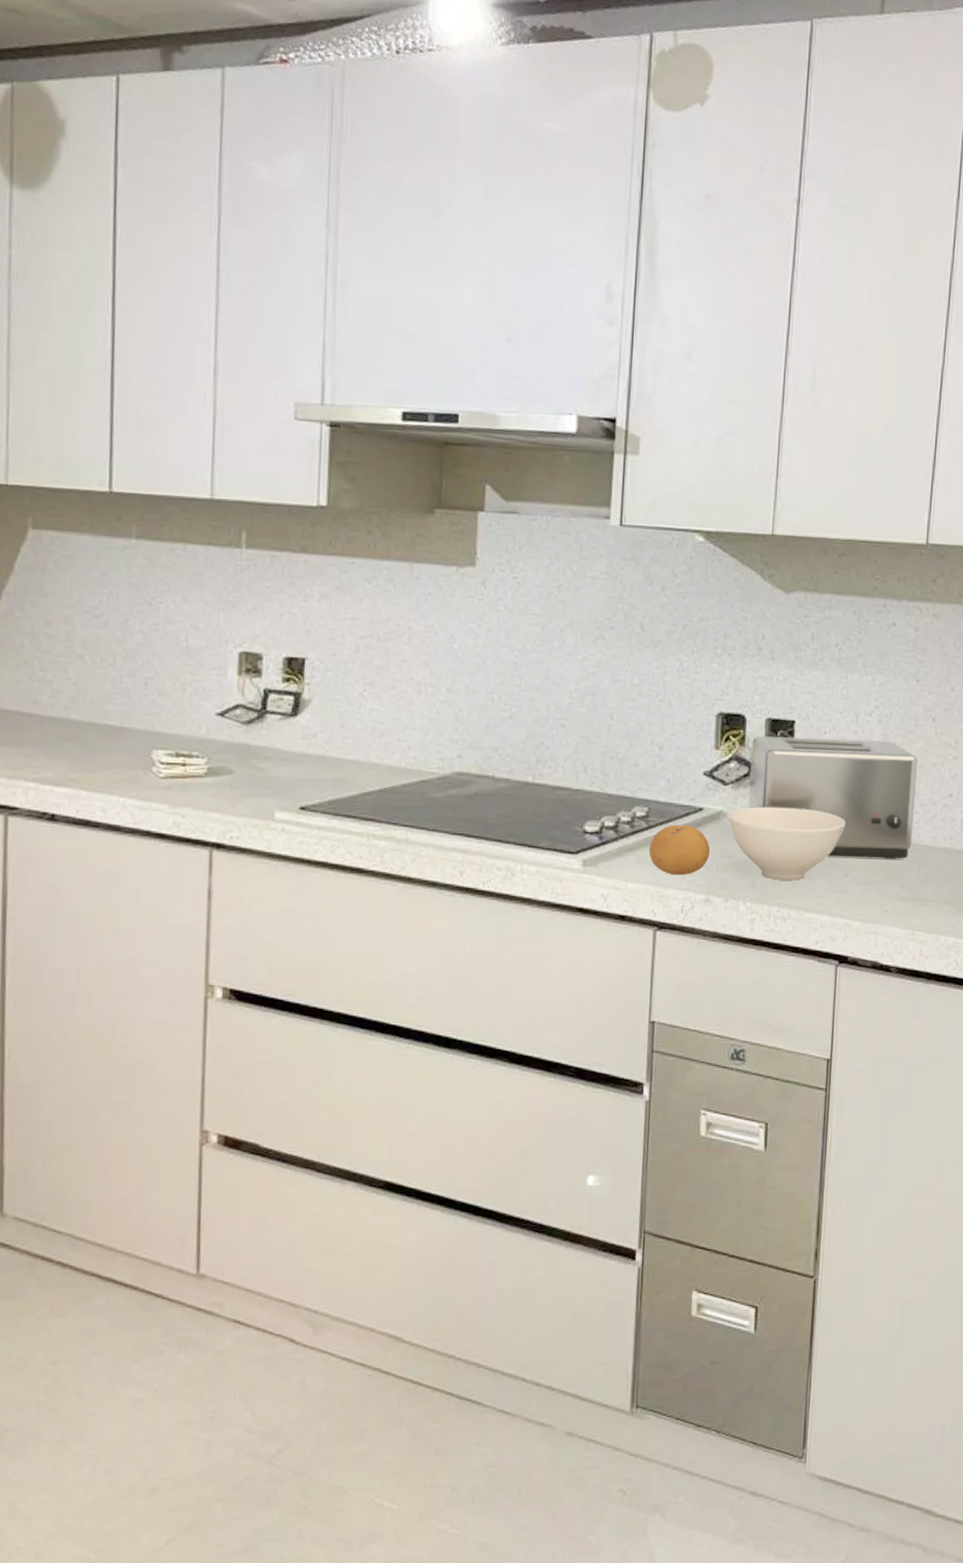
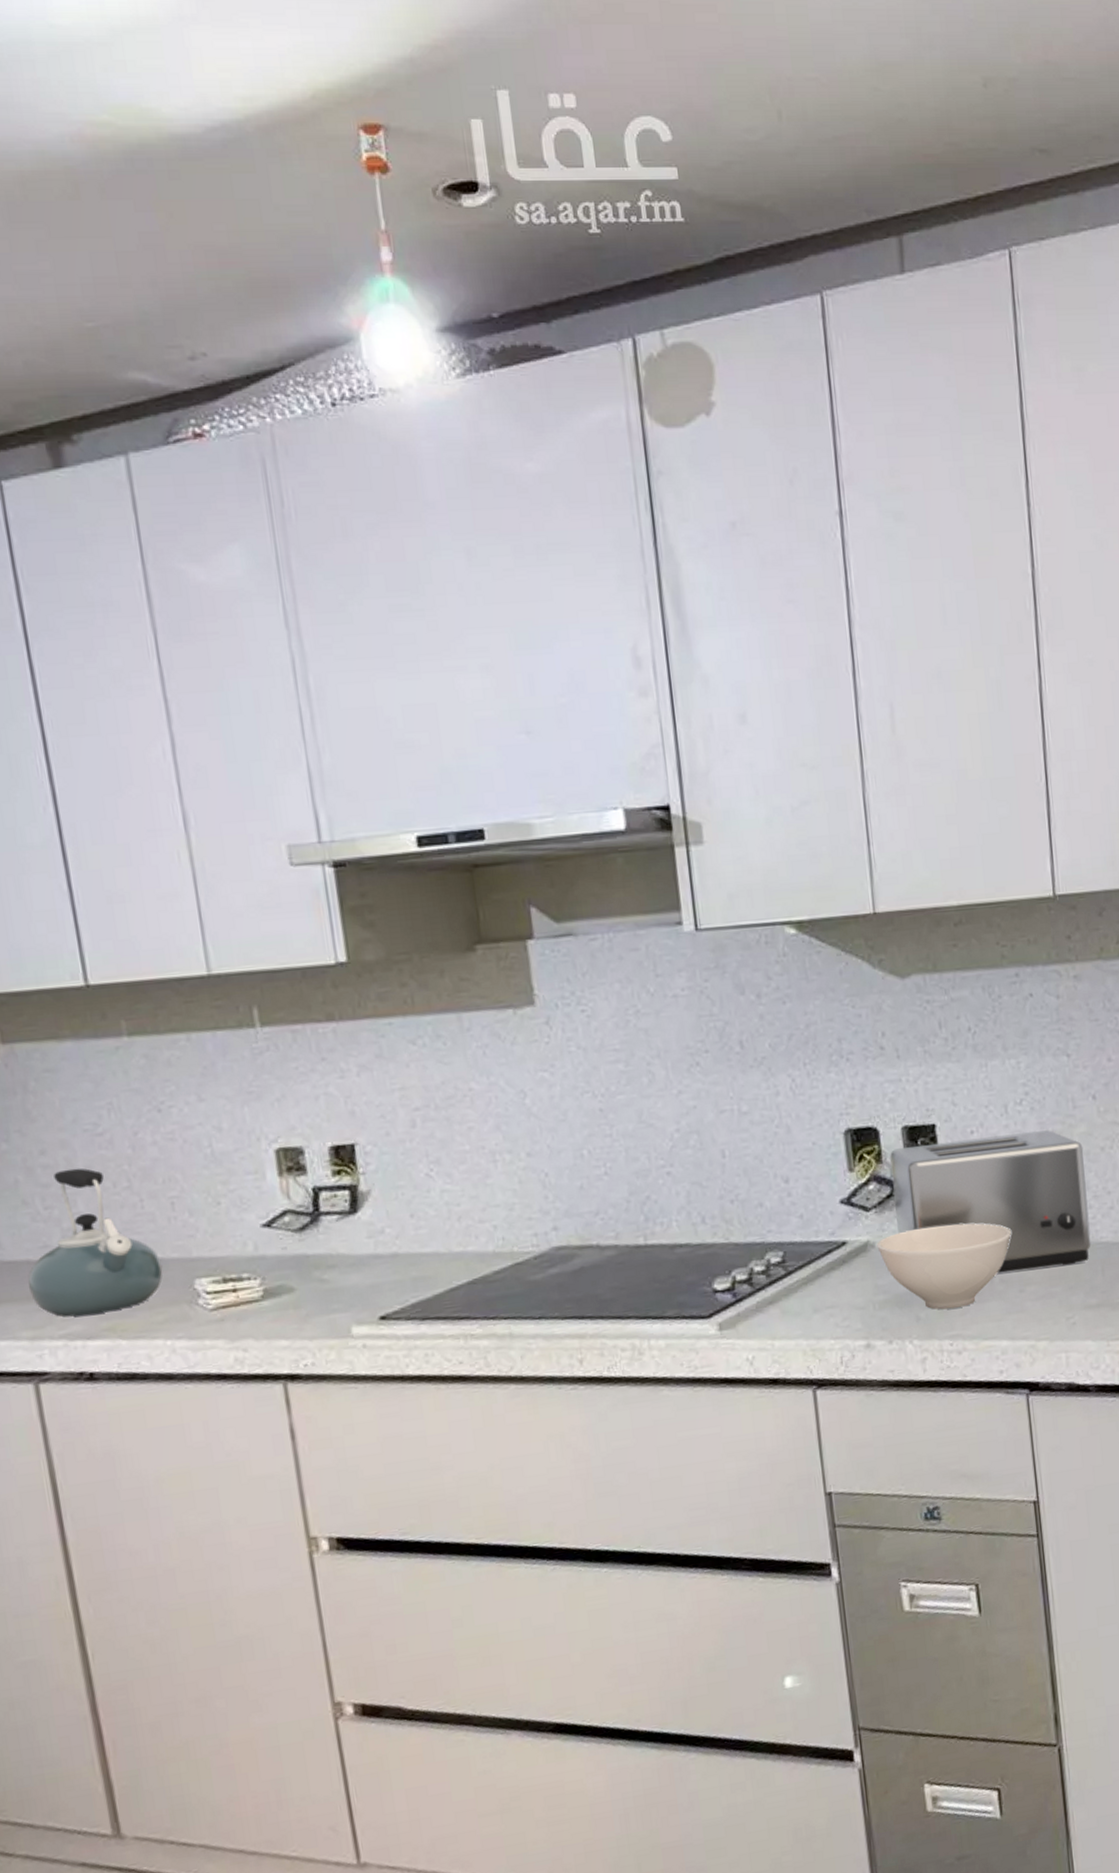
kettle: none [15,641,128,766] -> present [28,1168,163,1317]
fruit: present [648,825,710,876] -> none [791,1264,863,1324]

